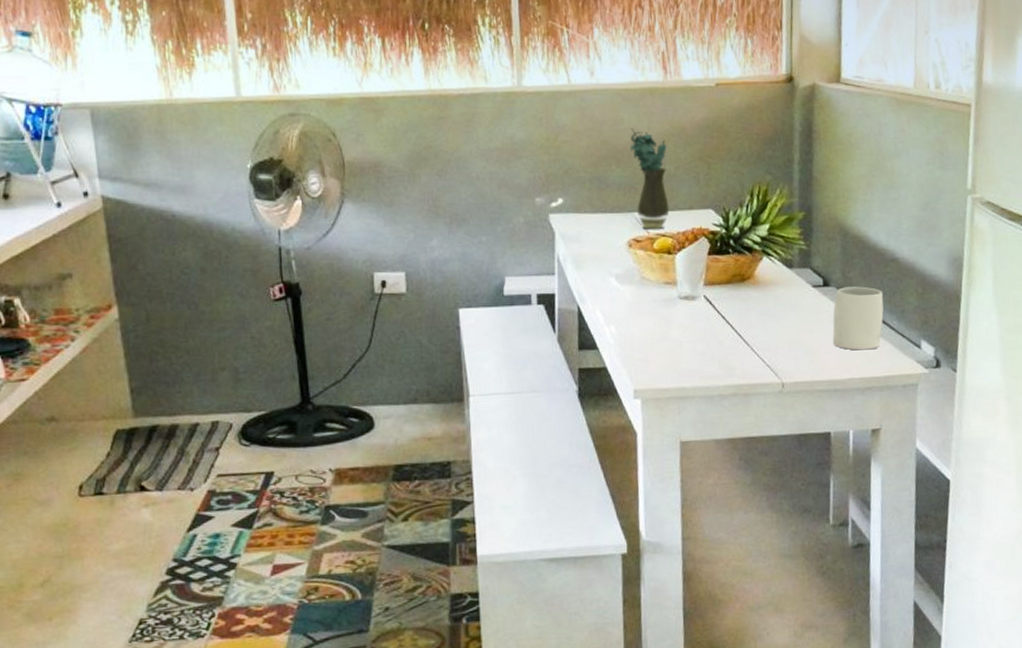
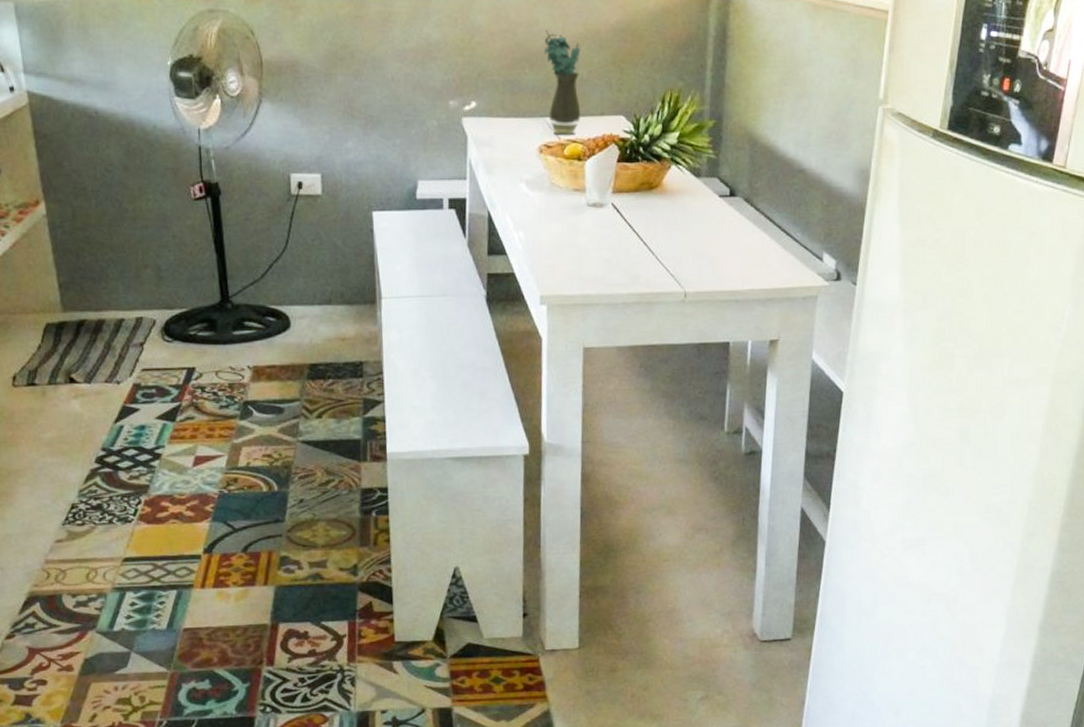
mug: present [832,286,884,351] -> none [737,197,789,262]

